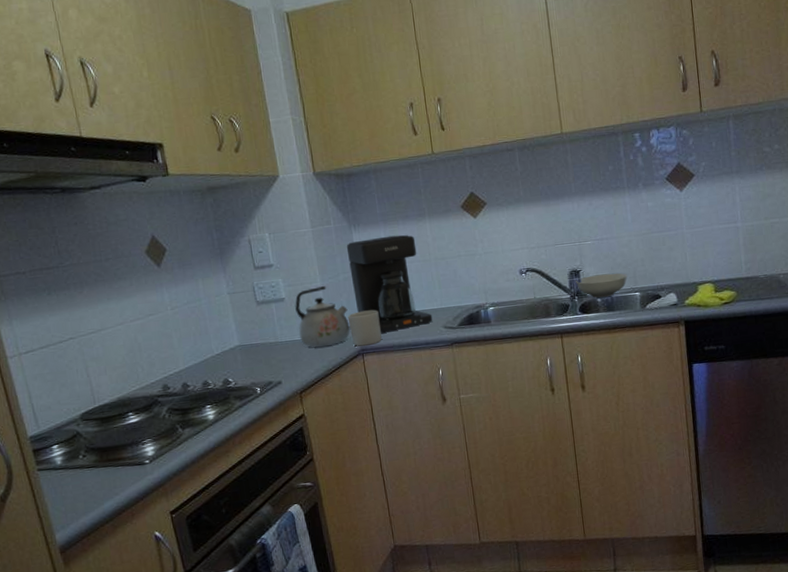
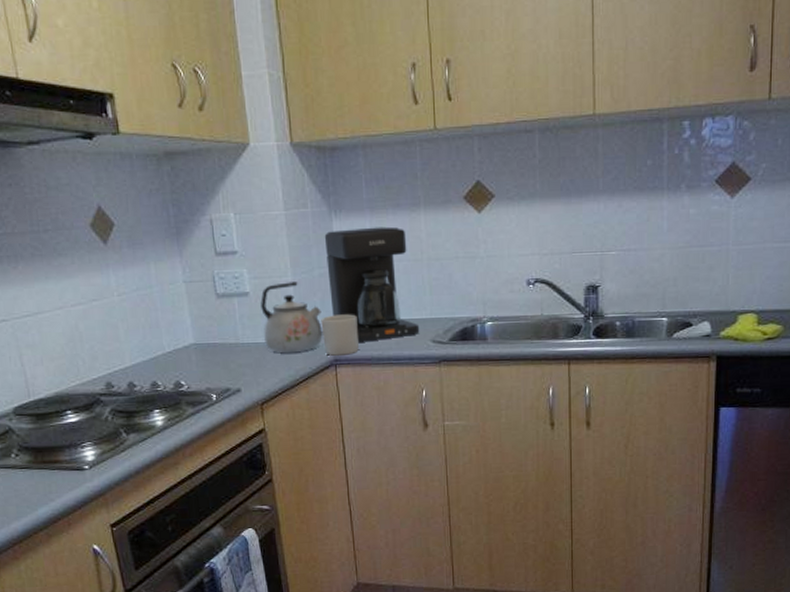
bowl: present [575,273,628,298] -> none [591,292,655,320]

